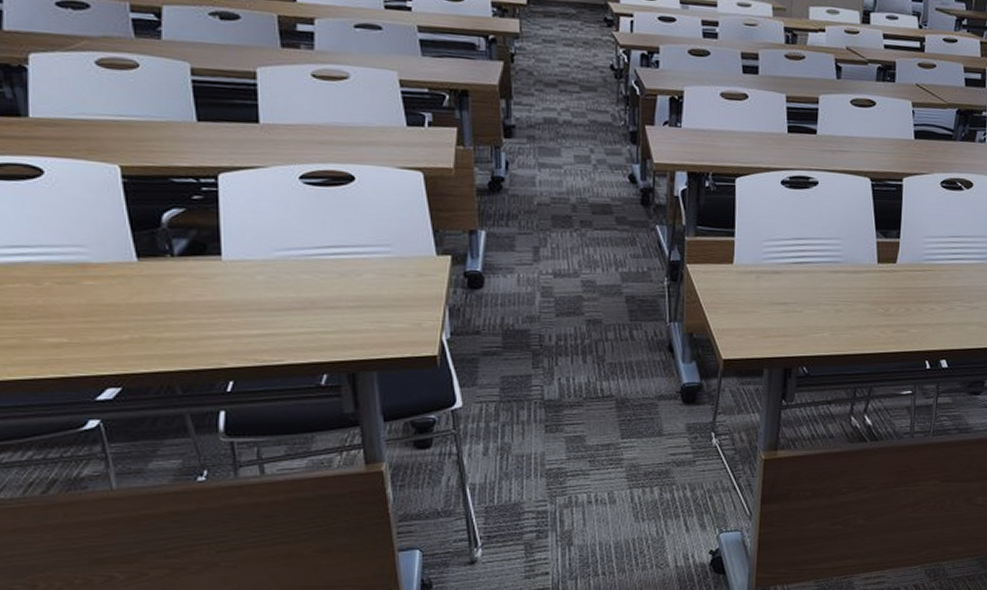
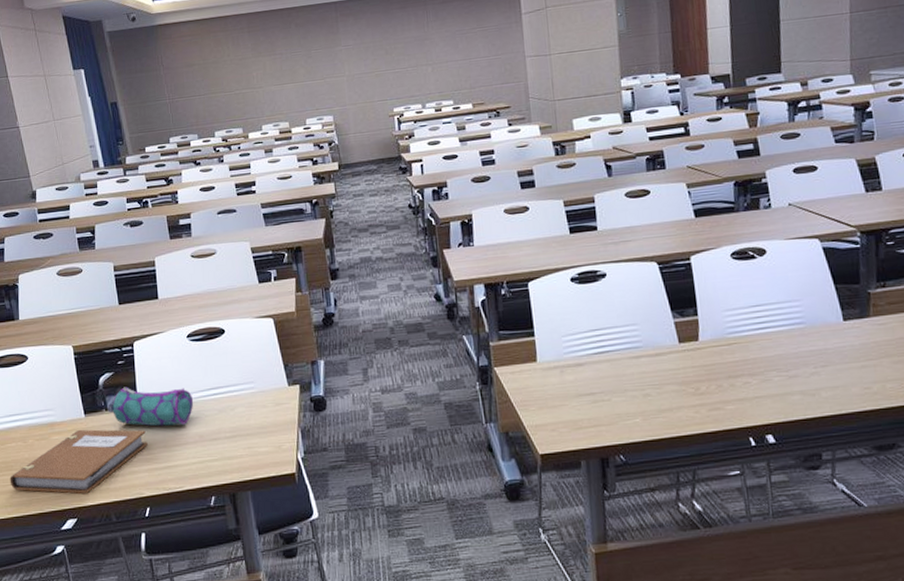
notebook: none [11,276,234,359] -> present [9,429,148,494]
pencil case: none [174,229,305,286] -> present [107,387,194,426]

